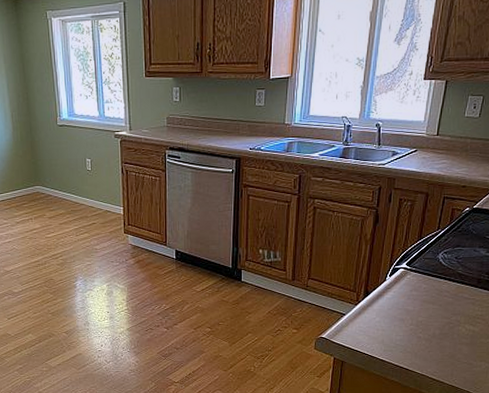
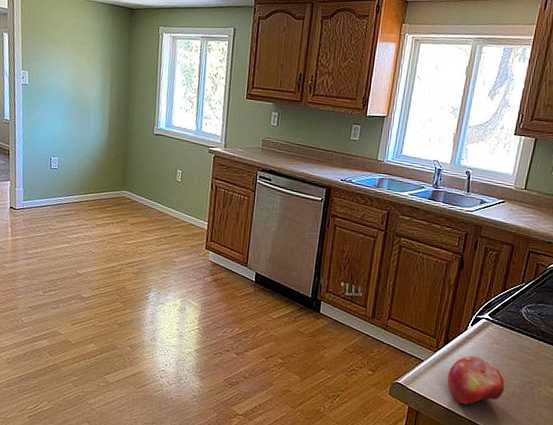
fruit: none [369,305,425,350] -> present [447,356,505,405]

